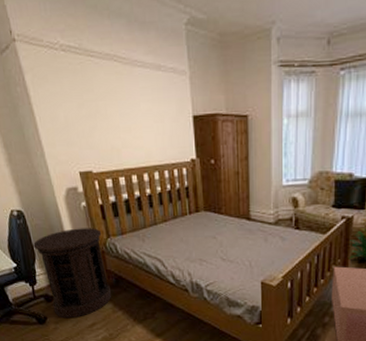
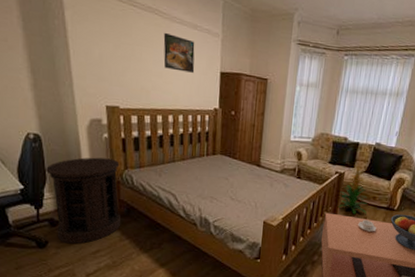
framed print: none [126,80,165,122] -> present [163,32,195,73]

